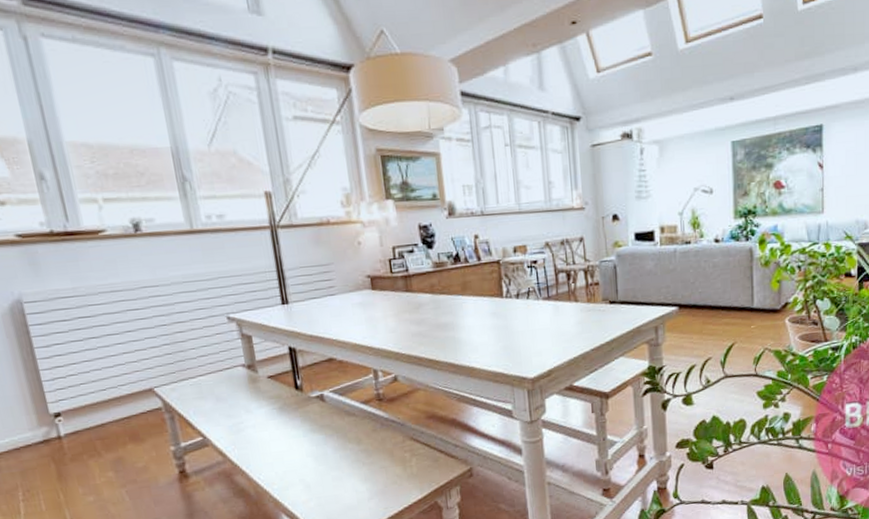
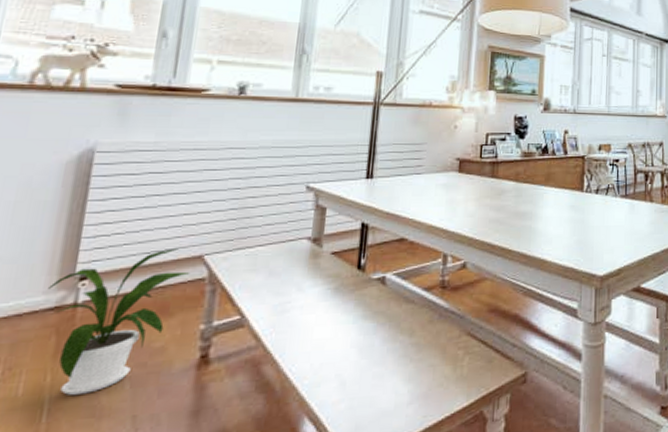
house plant: none [31,384,147,508] -> present [48,249,191,395]

